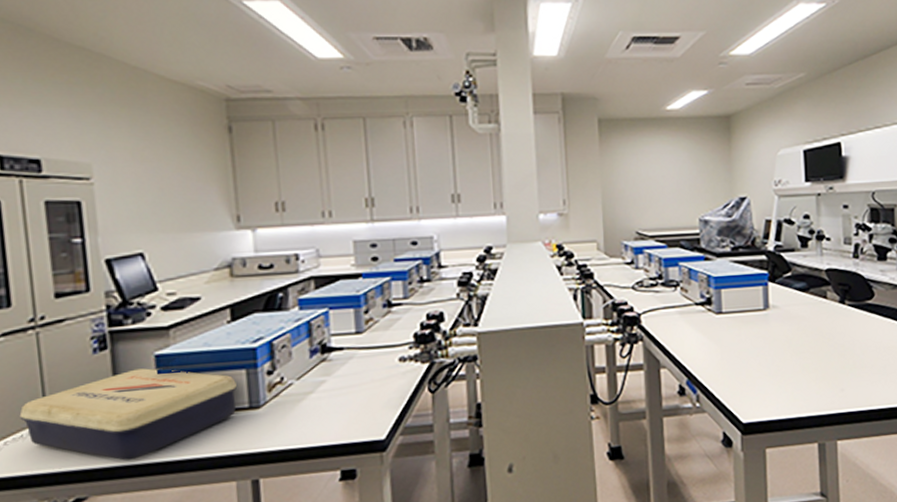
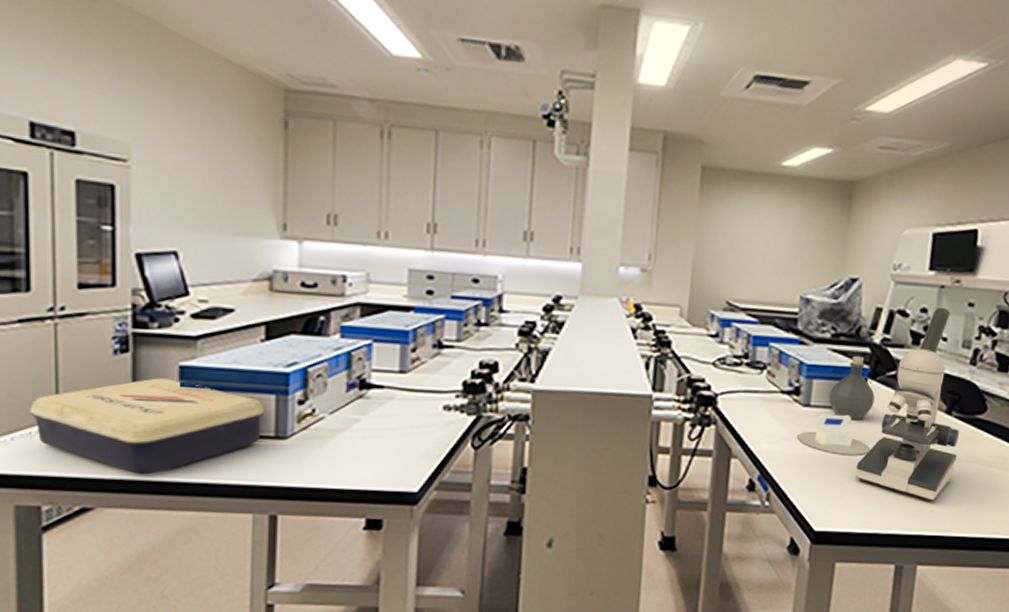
container: none [715,316,780,352] -> present [797,413,870,455]
flask: none [737,263,777,320] -> present [828,355,875,421]
microscope: none [770,212,856,383] -> present [855,307,960,502]

